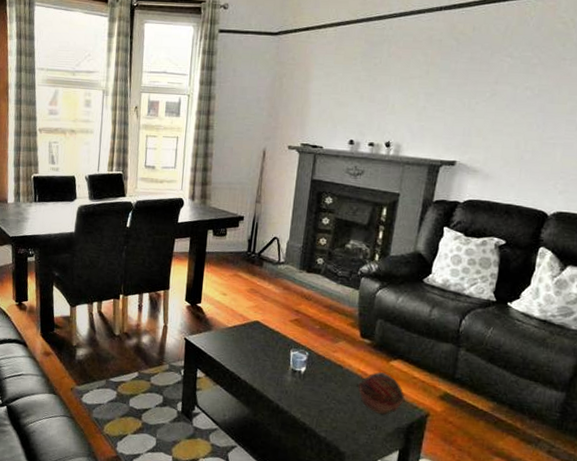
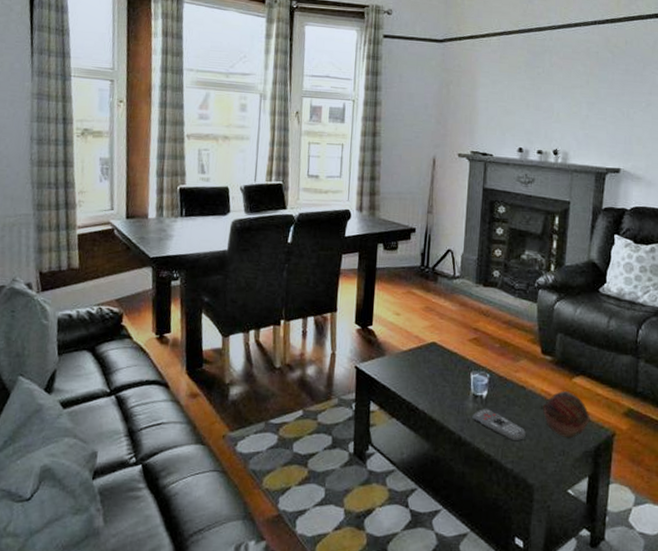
remote control: none [290,383,341,414] -> present [472,409,527,442]

